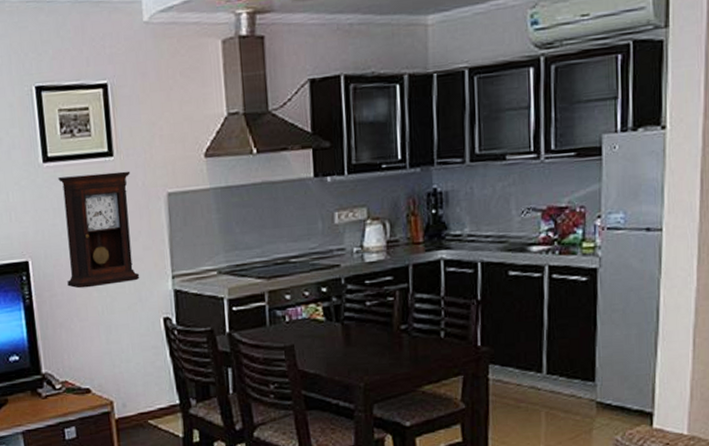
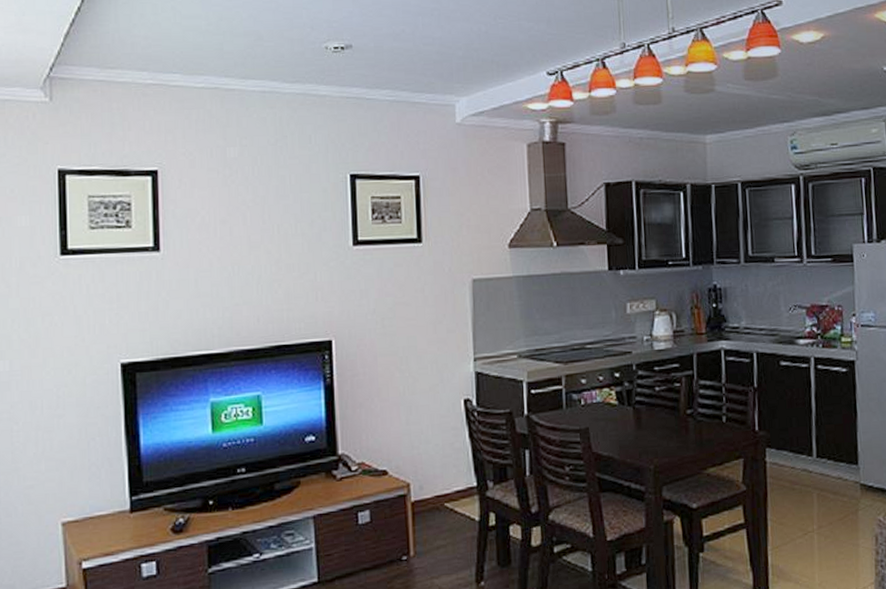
pendulum clock: present [58,171,140,289] -> none [367,257,443,369]

